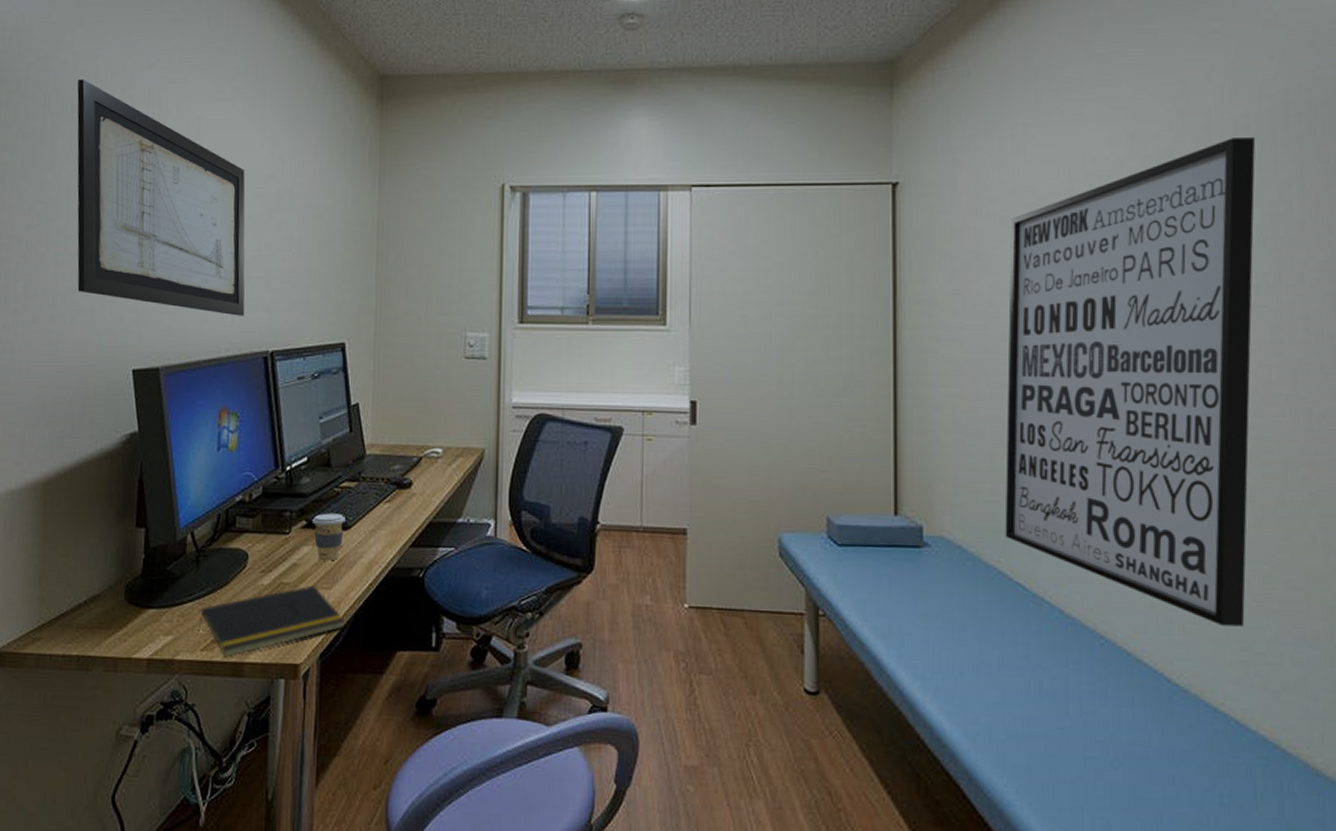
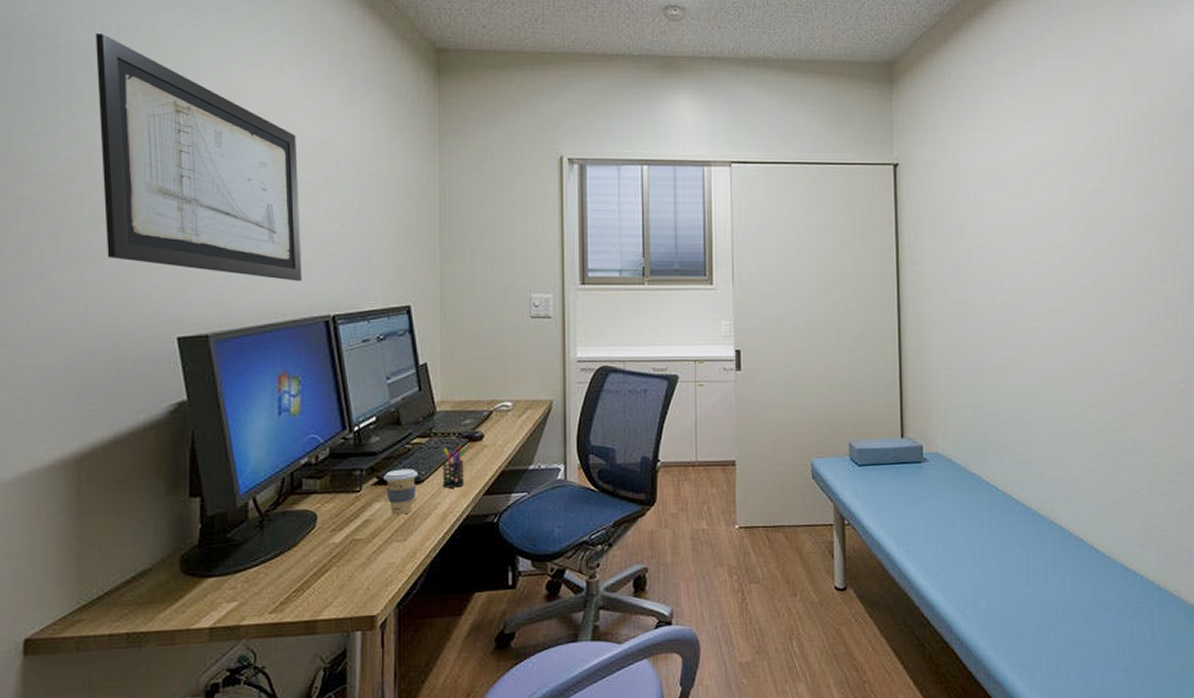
notepad: present [198,585,345,657] -> none [265,539,421,617]
pen holder: none [369,491,394,537] -> present [442,445,466,488]
wall art: present [1005,137,1255,627] -> none [982,136,1148,506]

